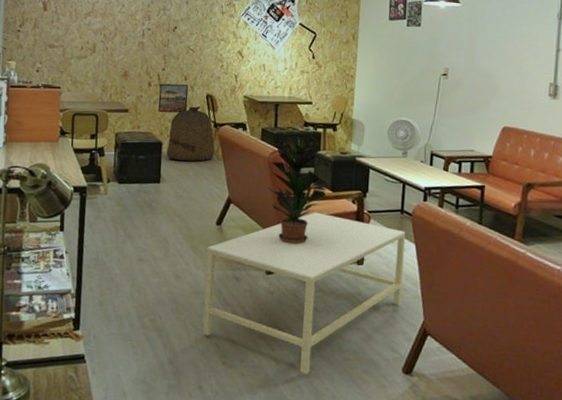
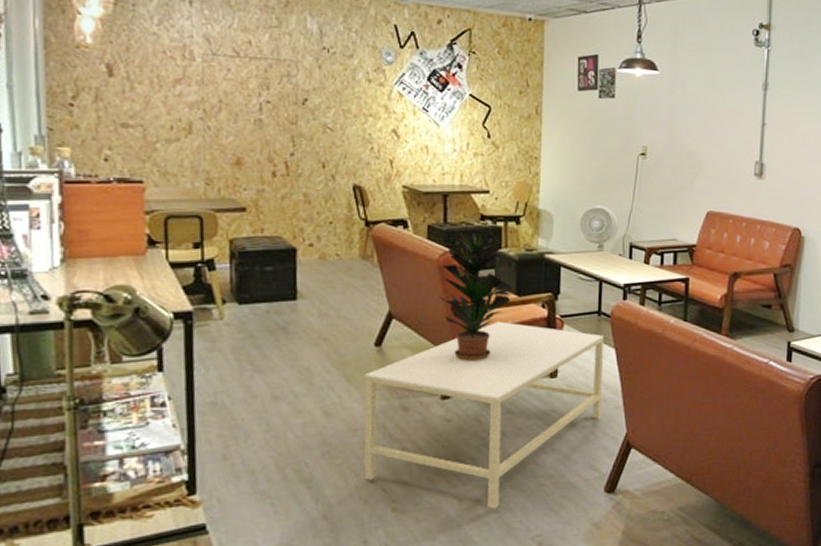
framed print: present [158,83,188,113] -> none [287,172,329,211]
bag: present [166,106,215,161] -> none [302,200,368,270]

